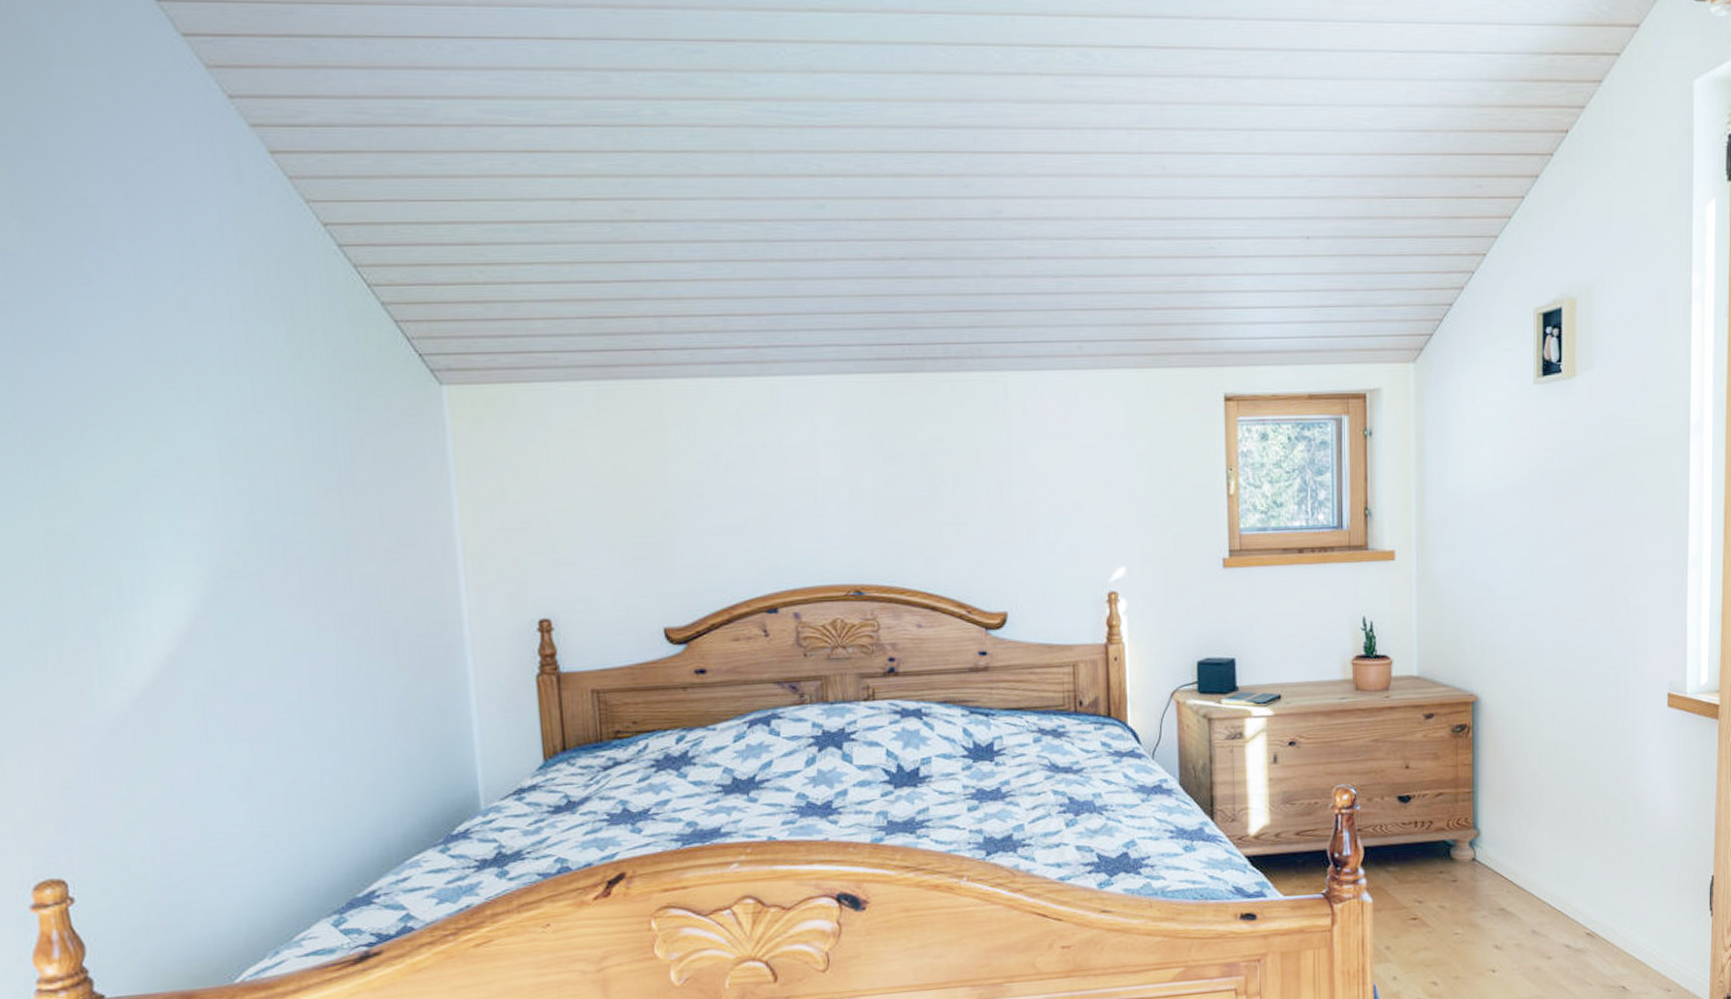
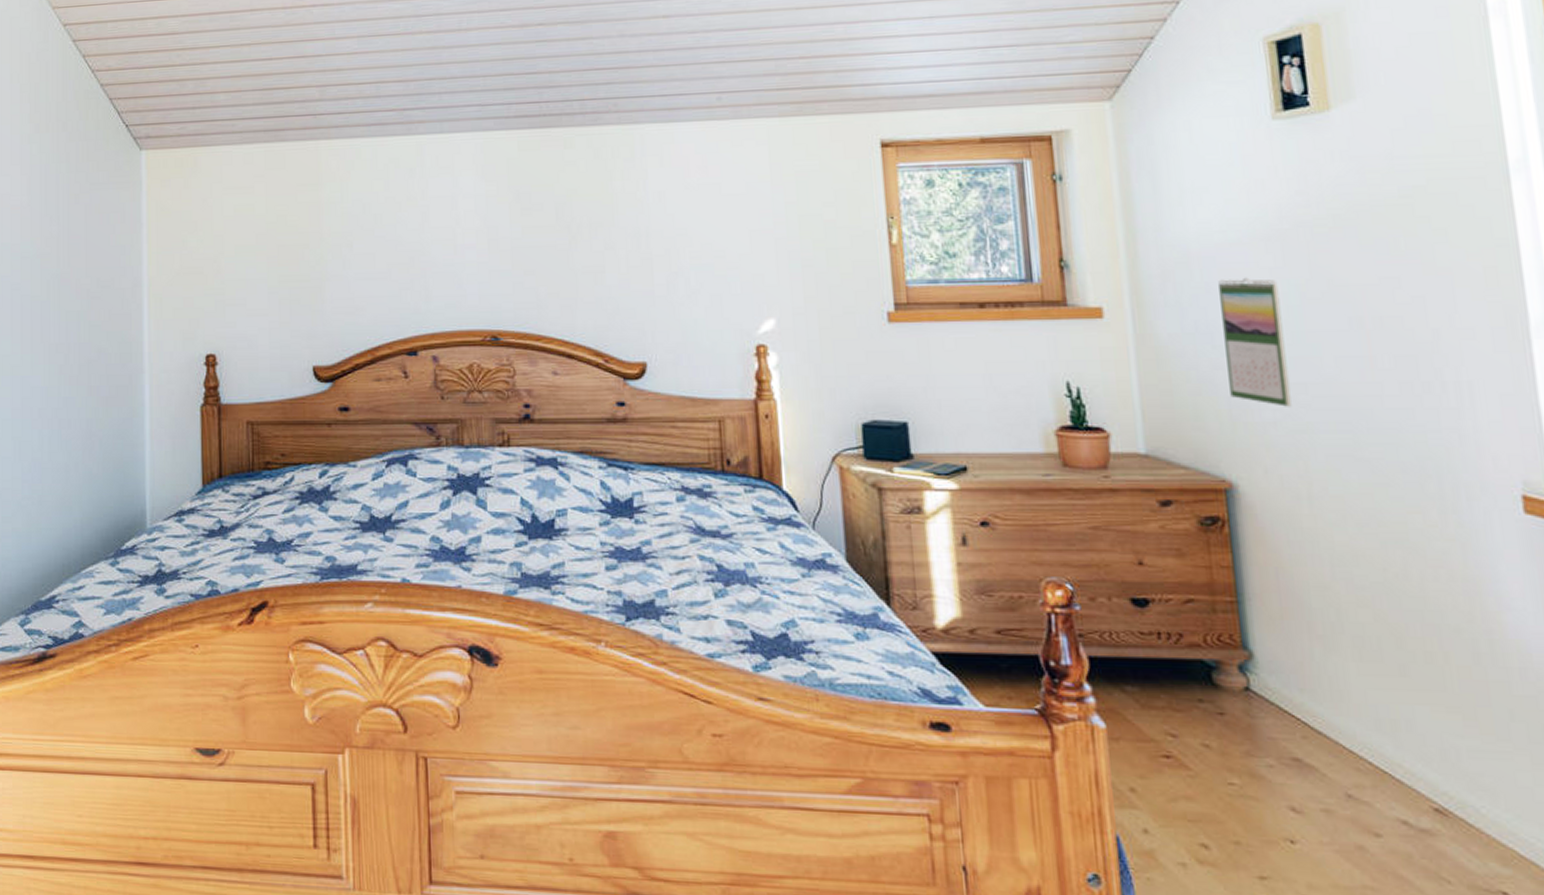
calendar: none [1482,522,1525,632] -> present [1218,277,1292,407]

